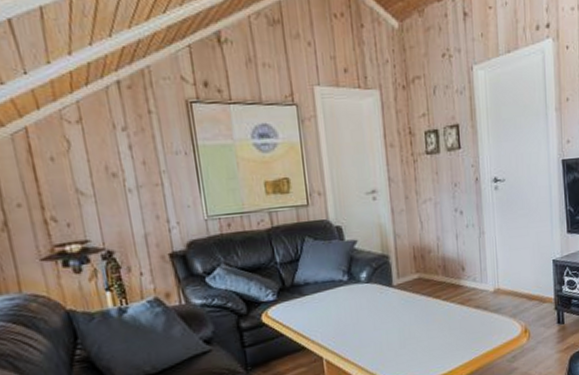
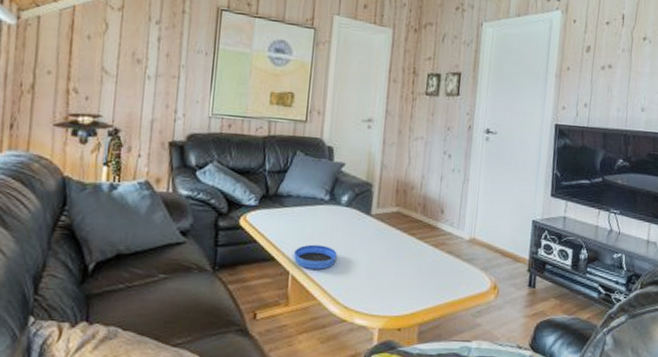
bowl: none [323,325,367,351] -> present [294,244,337,270]

